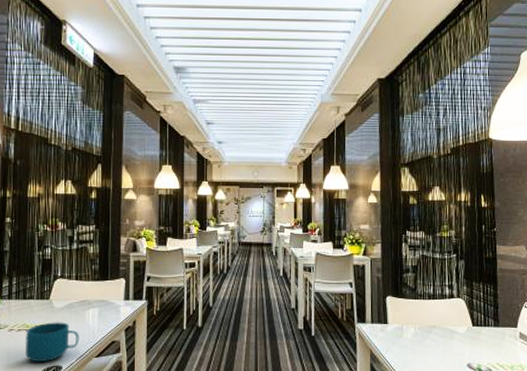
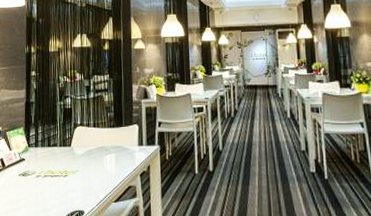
cup: present [25,322,79,363] -> none [50,168,99,207]

